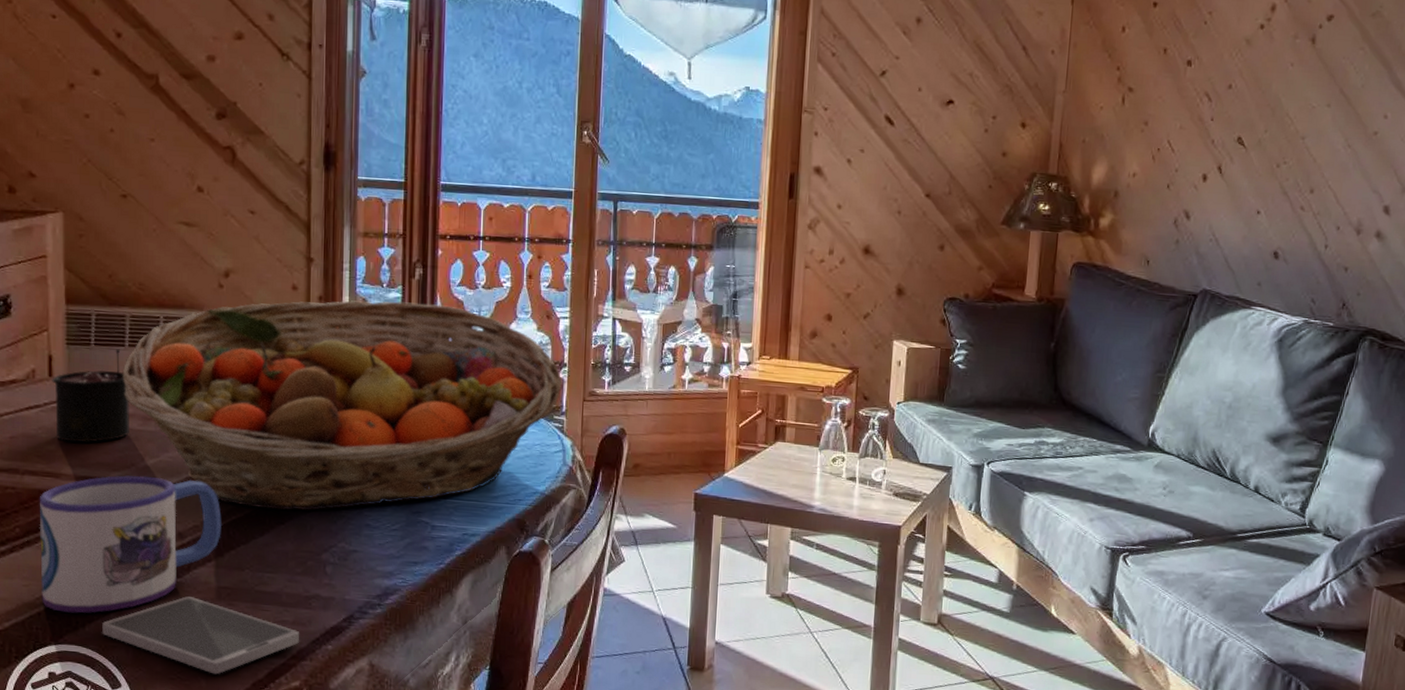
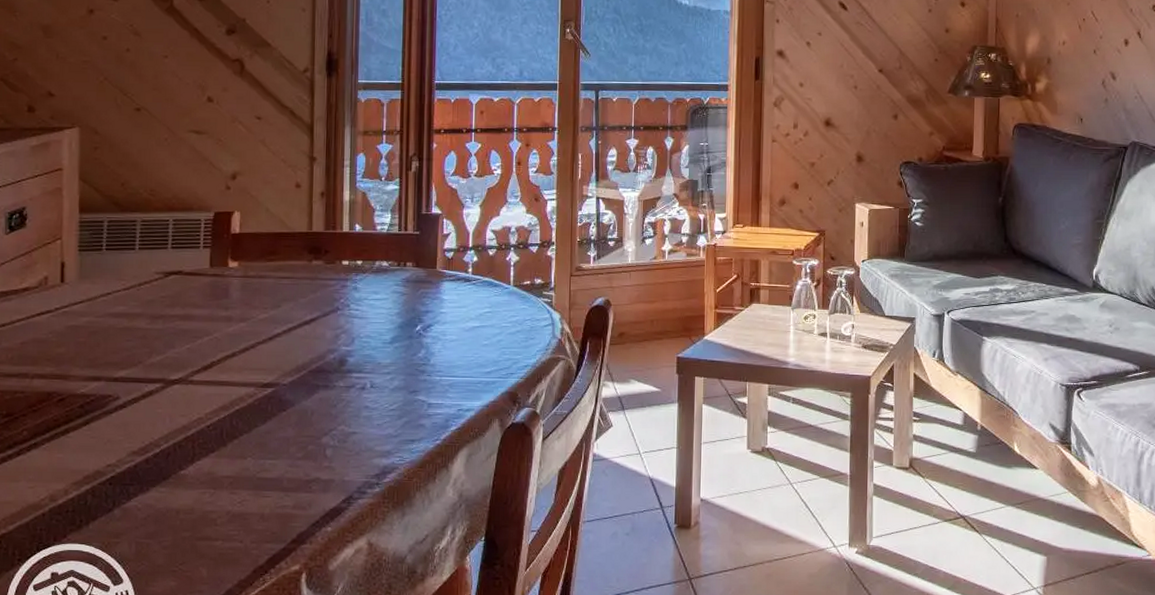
mug: present [39,475,223,614] -> none [46,372,226,512]
candle: present [52,349,129,443] -> none [63,252,138,345]
smartphone: present [101,596,299,675] -> none [104,488,299,564]
fruit basket: present [122,300,562,510] -> none [132,193,550,398]

